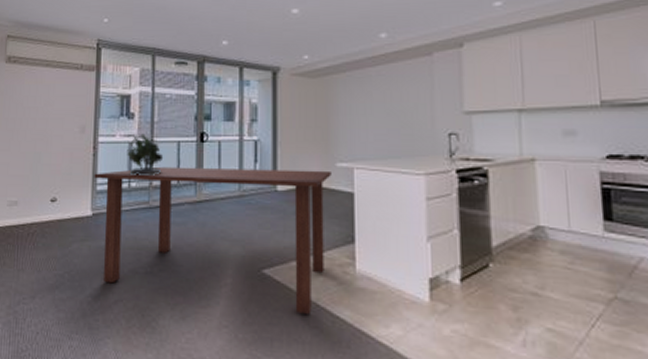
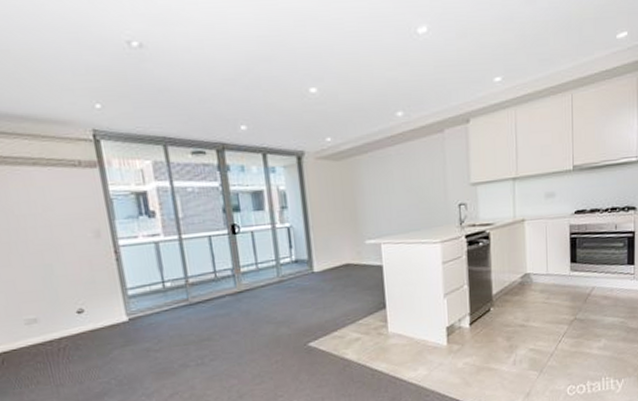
dining table: present [94,166,331,314] -> none [122,248,362,381]
potted plant: present [127,132,164,175] -> none [154,229,197,275]

